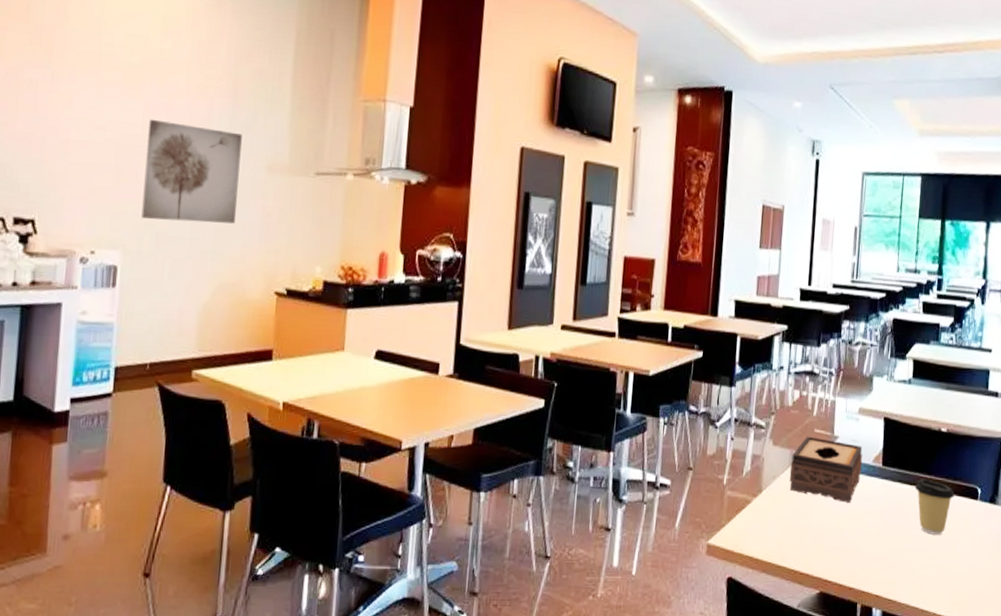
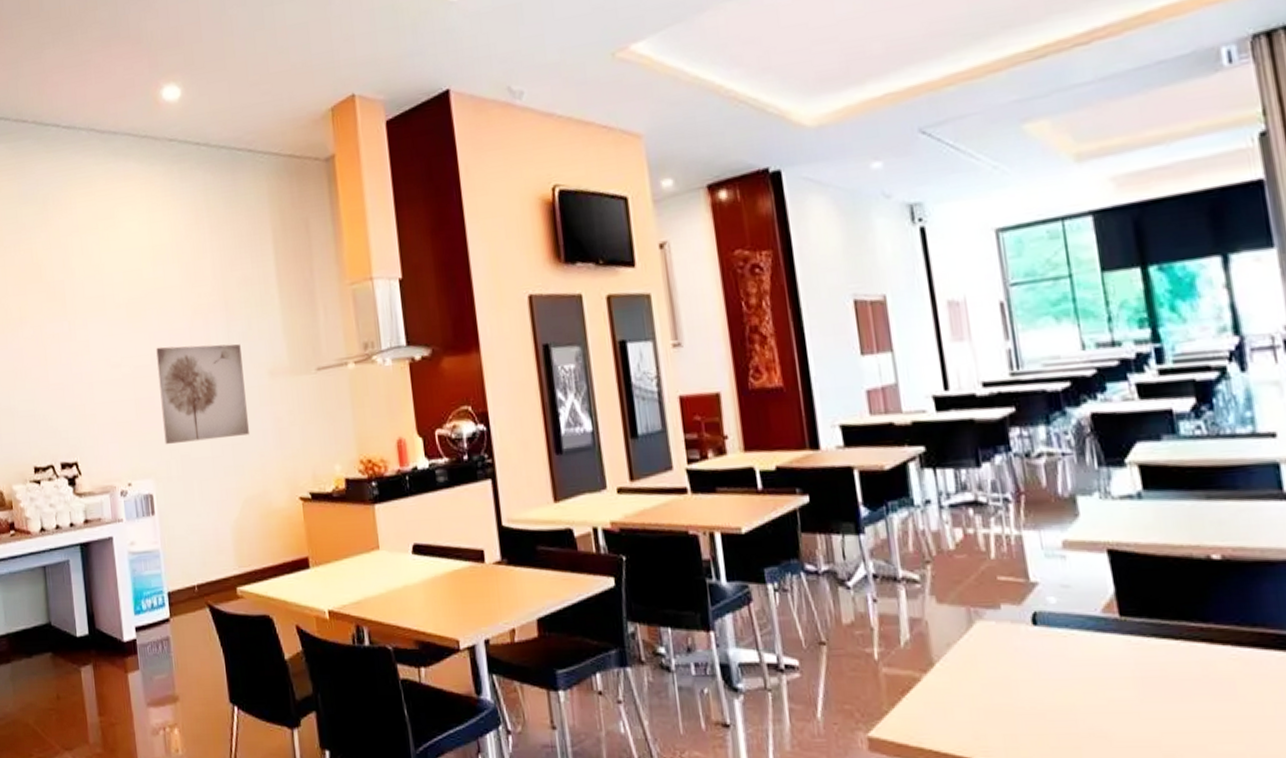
tissue box: present [789,436,863,503] -> none [969,586,1087,671]
coffee cup: present [915,479,955,535] -> none [1184,629,1259,707]

